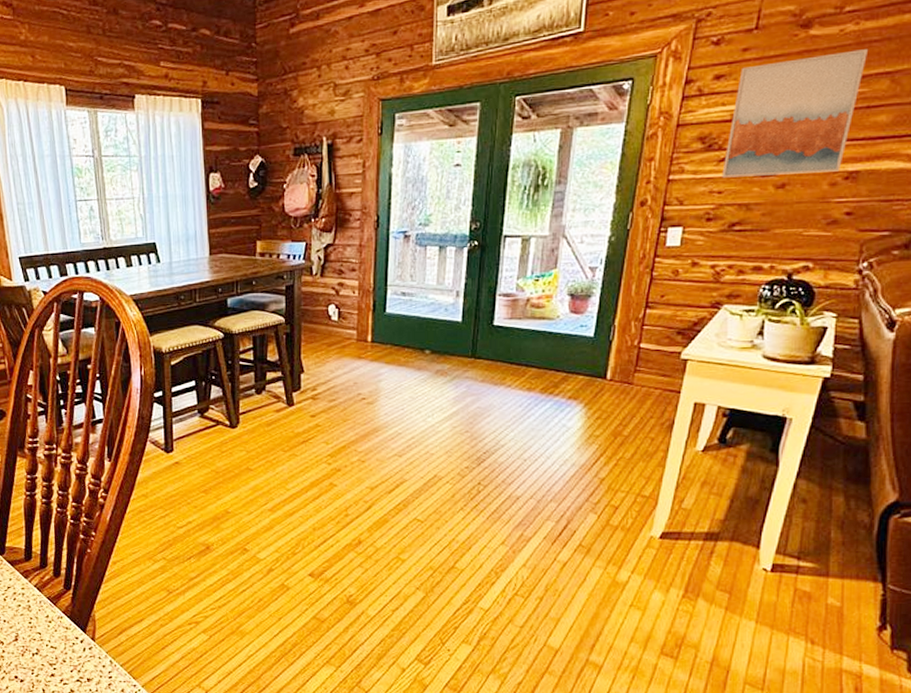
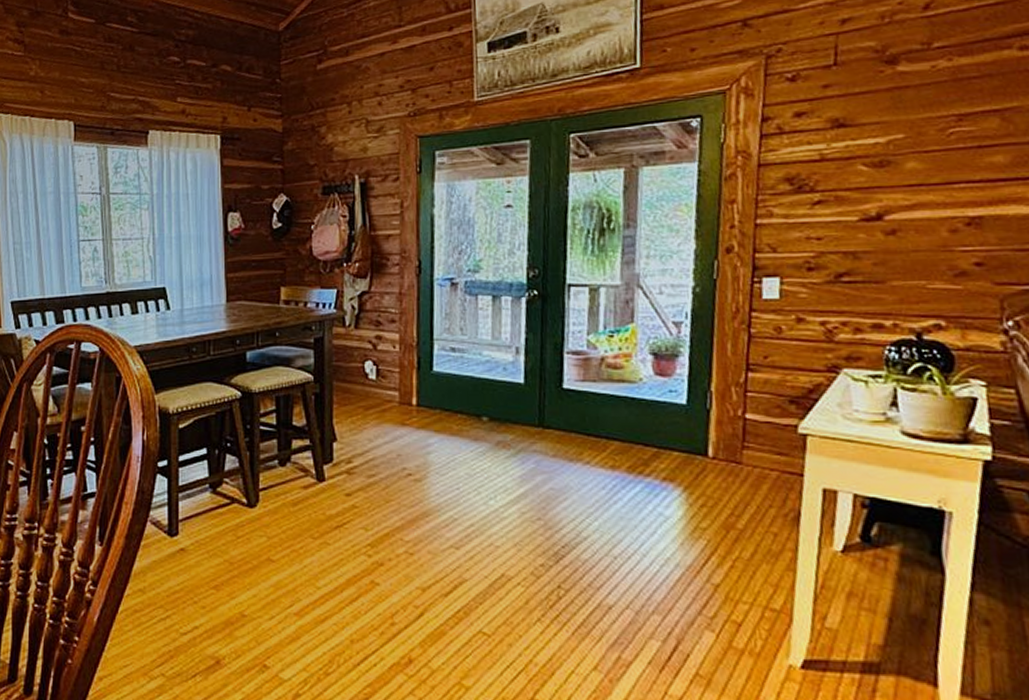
wall art: present [722,49,869,178] -> none [818,86,969,223]

